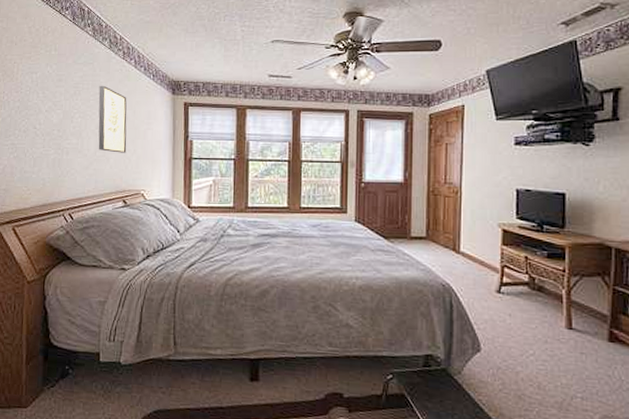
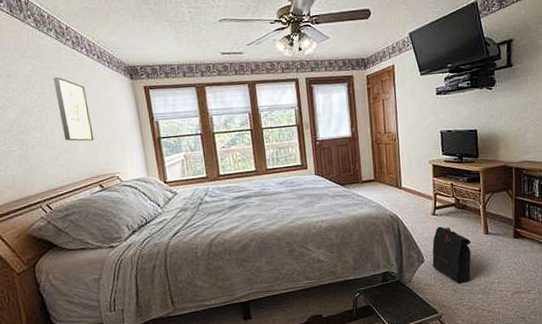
backpack: none [492,308,546,388] -> present [432,226,471,284]

